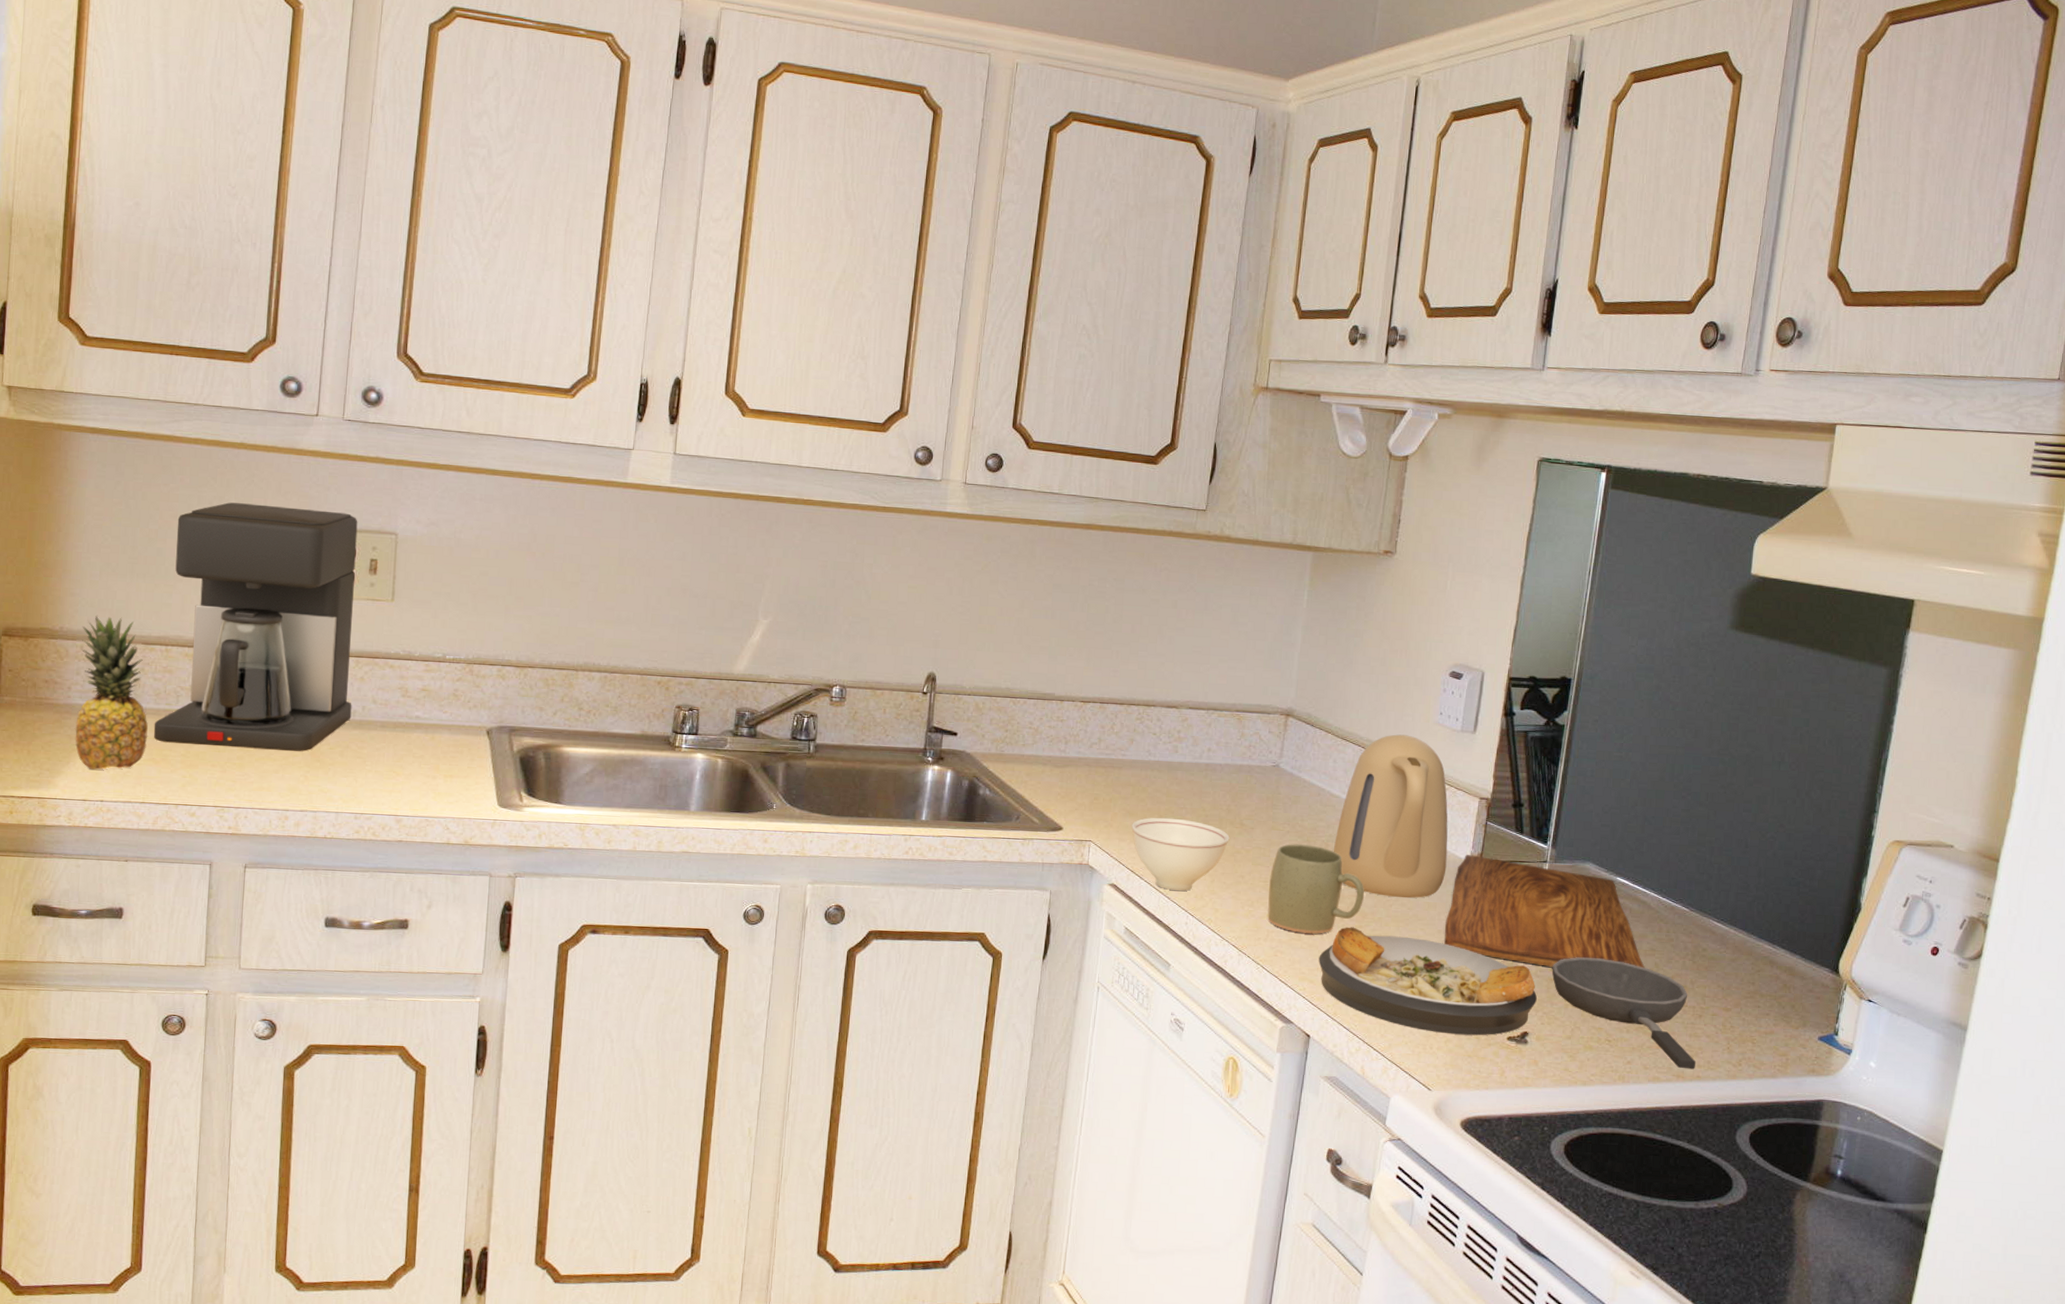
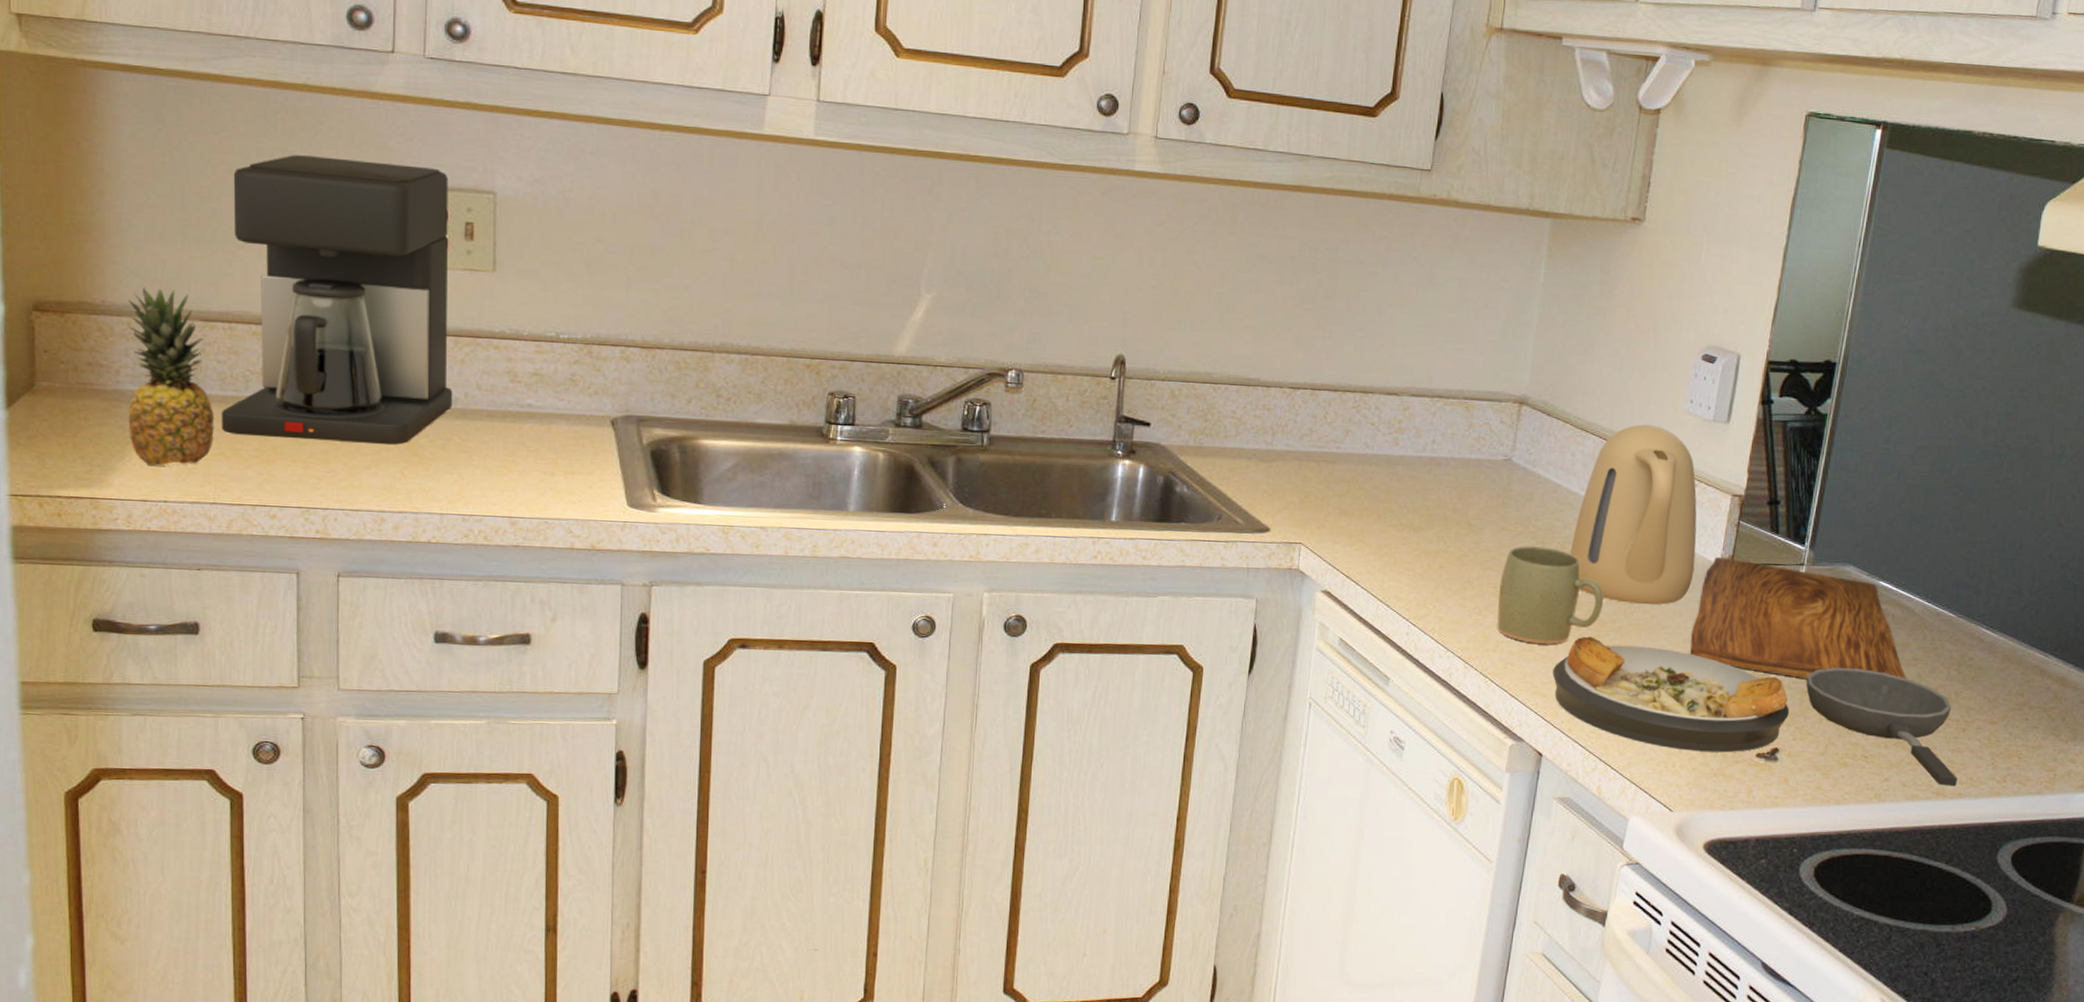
bowl: present [1131,817,1230,892] -> none [1347,517,1456,599]

